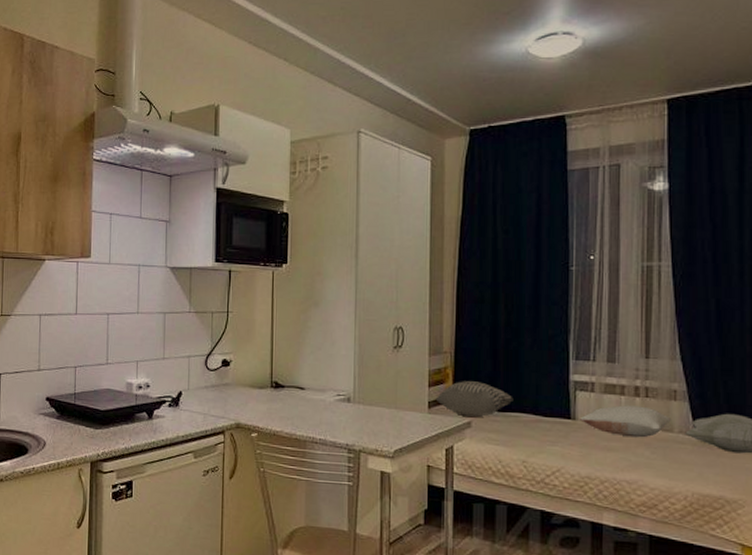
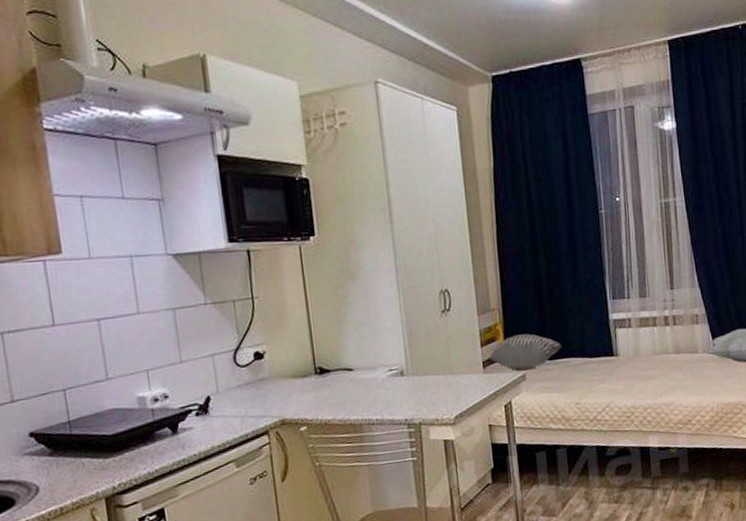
pillow: present [579,405,671,438] -> none [620,333,696,364]

